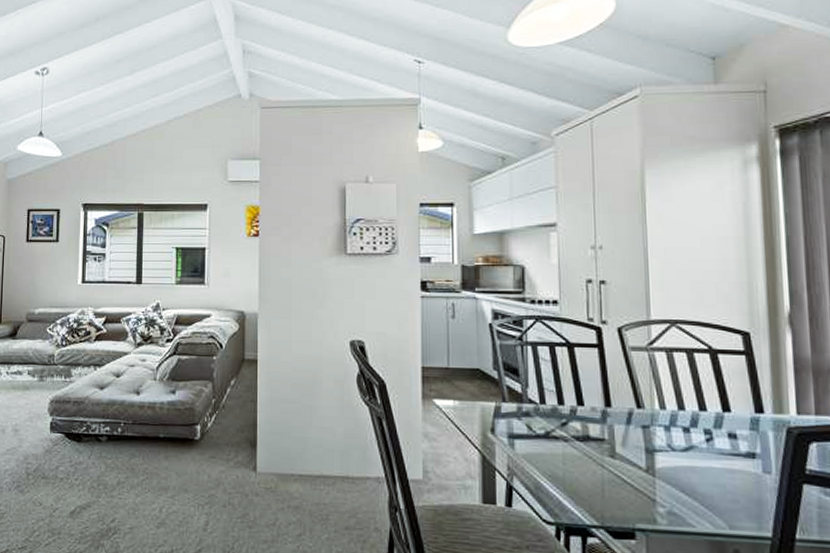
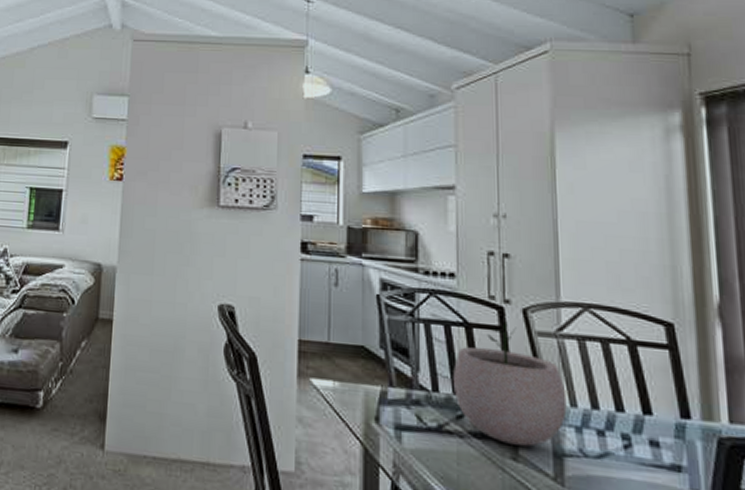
plant pot: none [558,339,657,445] -> present [454,321,567,447]

